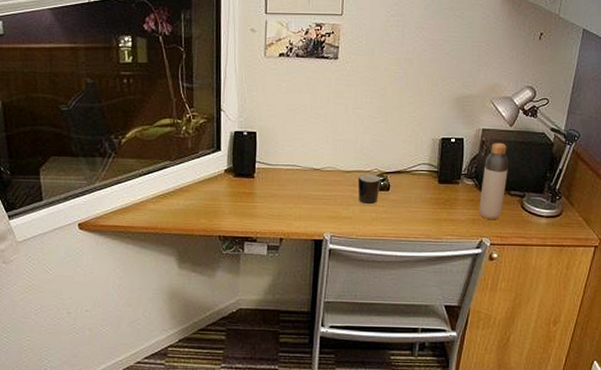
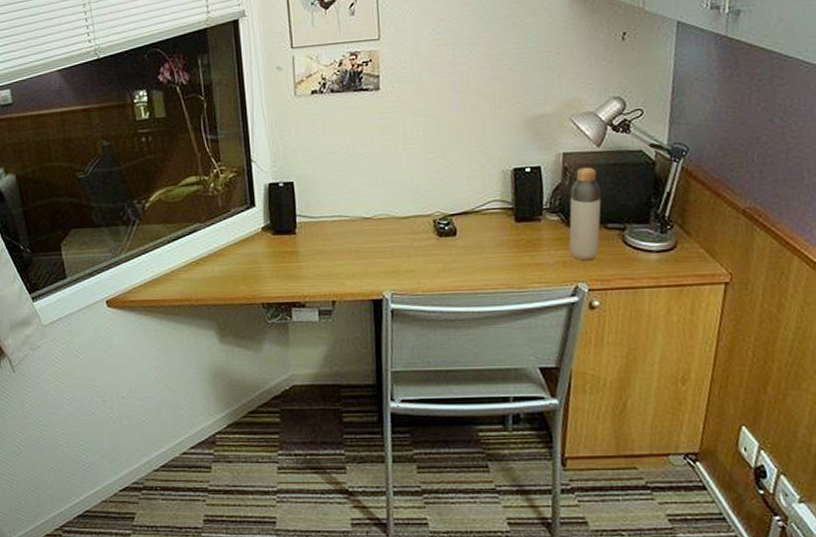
mug: present [358,174,381,206] -> none [417,218,446,256]

